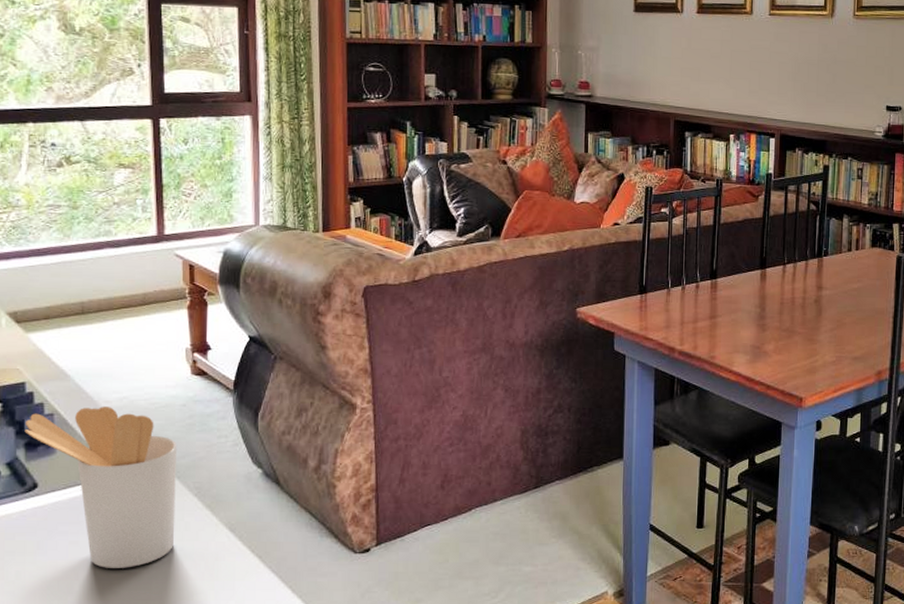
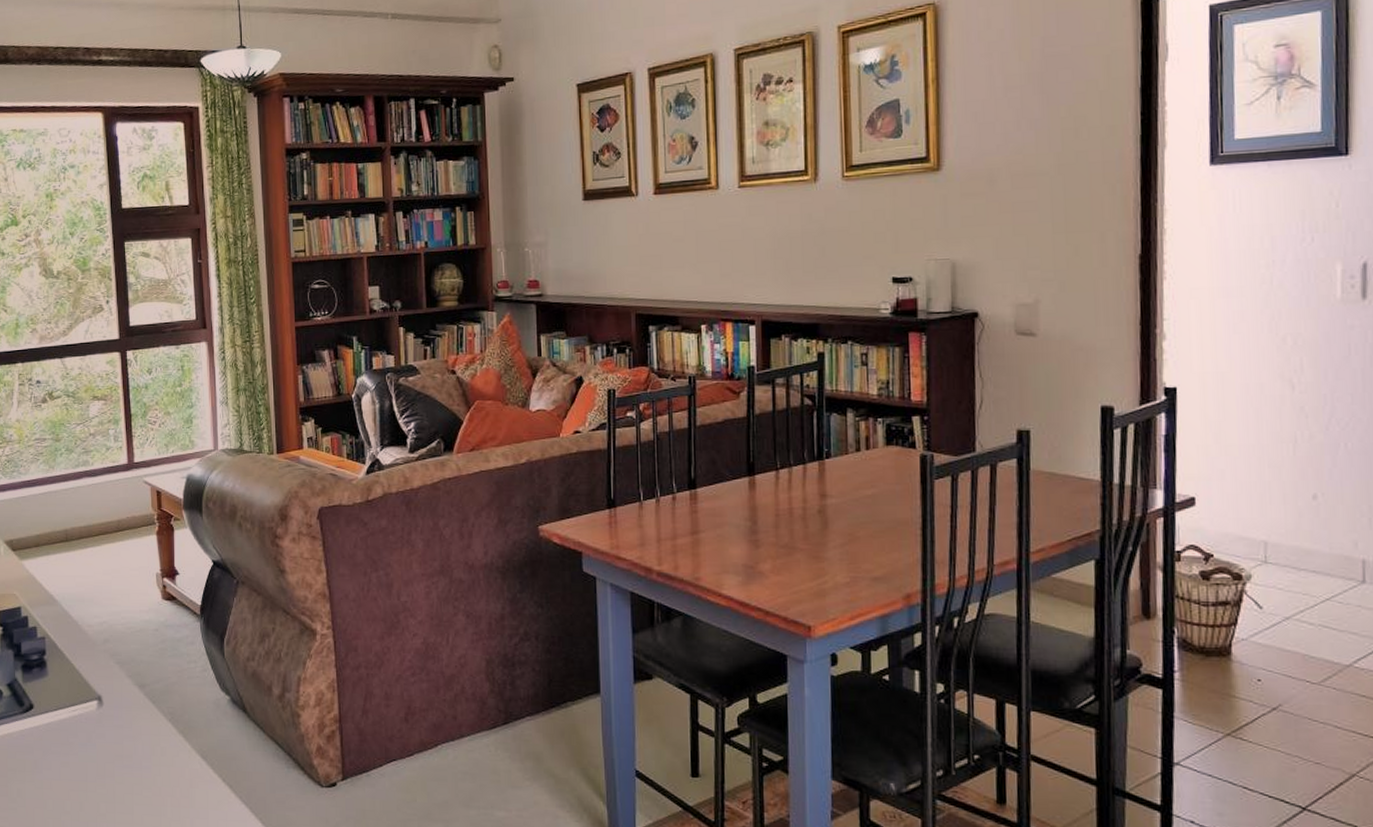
utensil holder: present [24,407,178,568] -> none [21,631,153,791]

